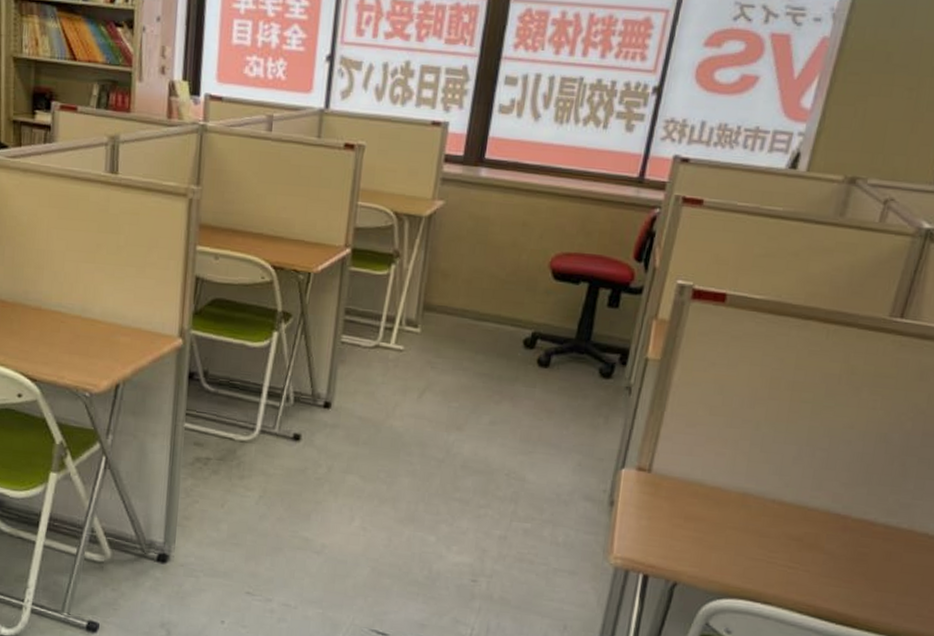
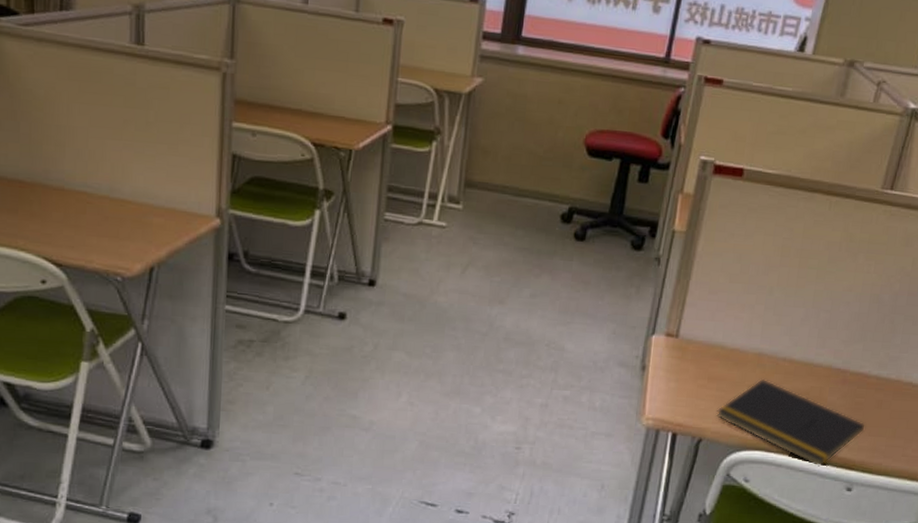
notepad: none [694,521,871,622] -> present [716,378,865,467]

